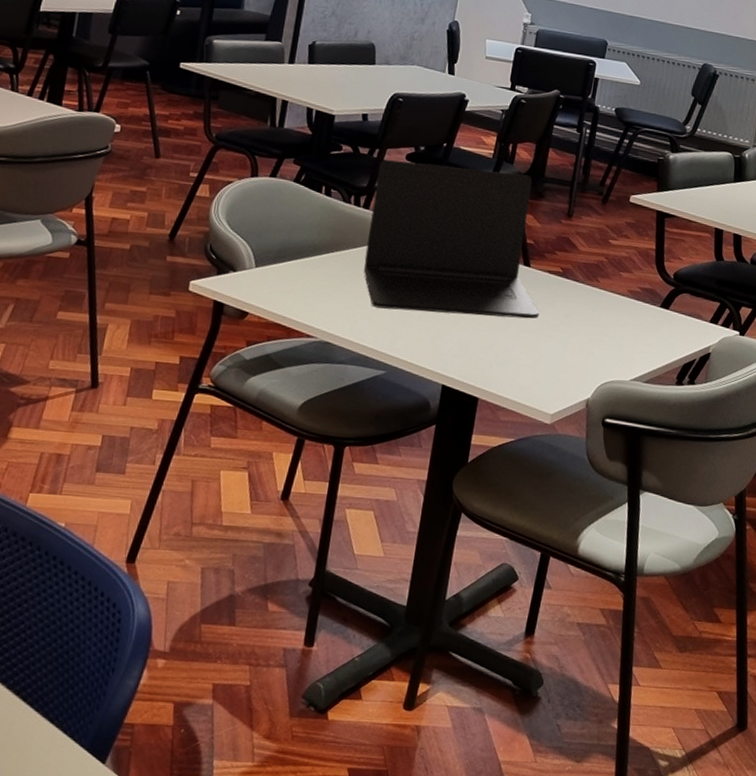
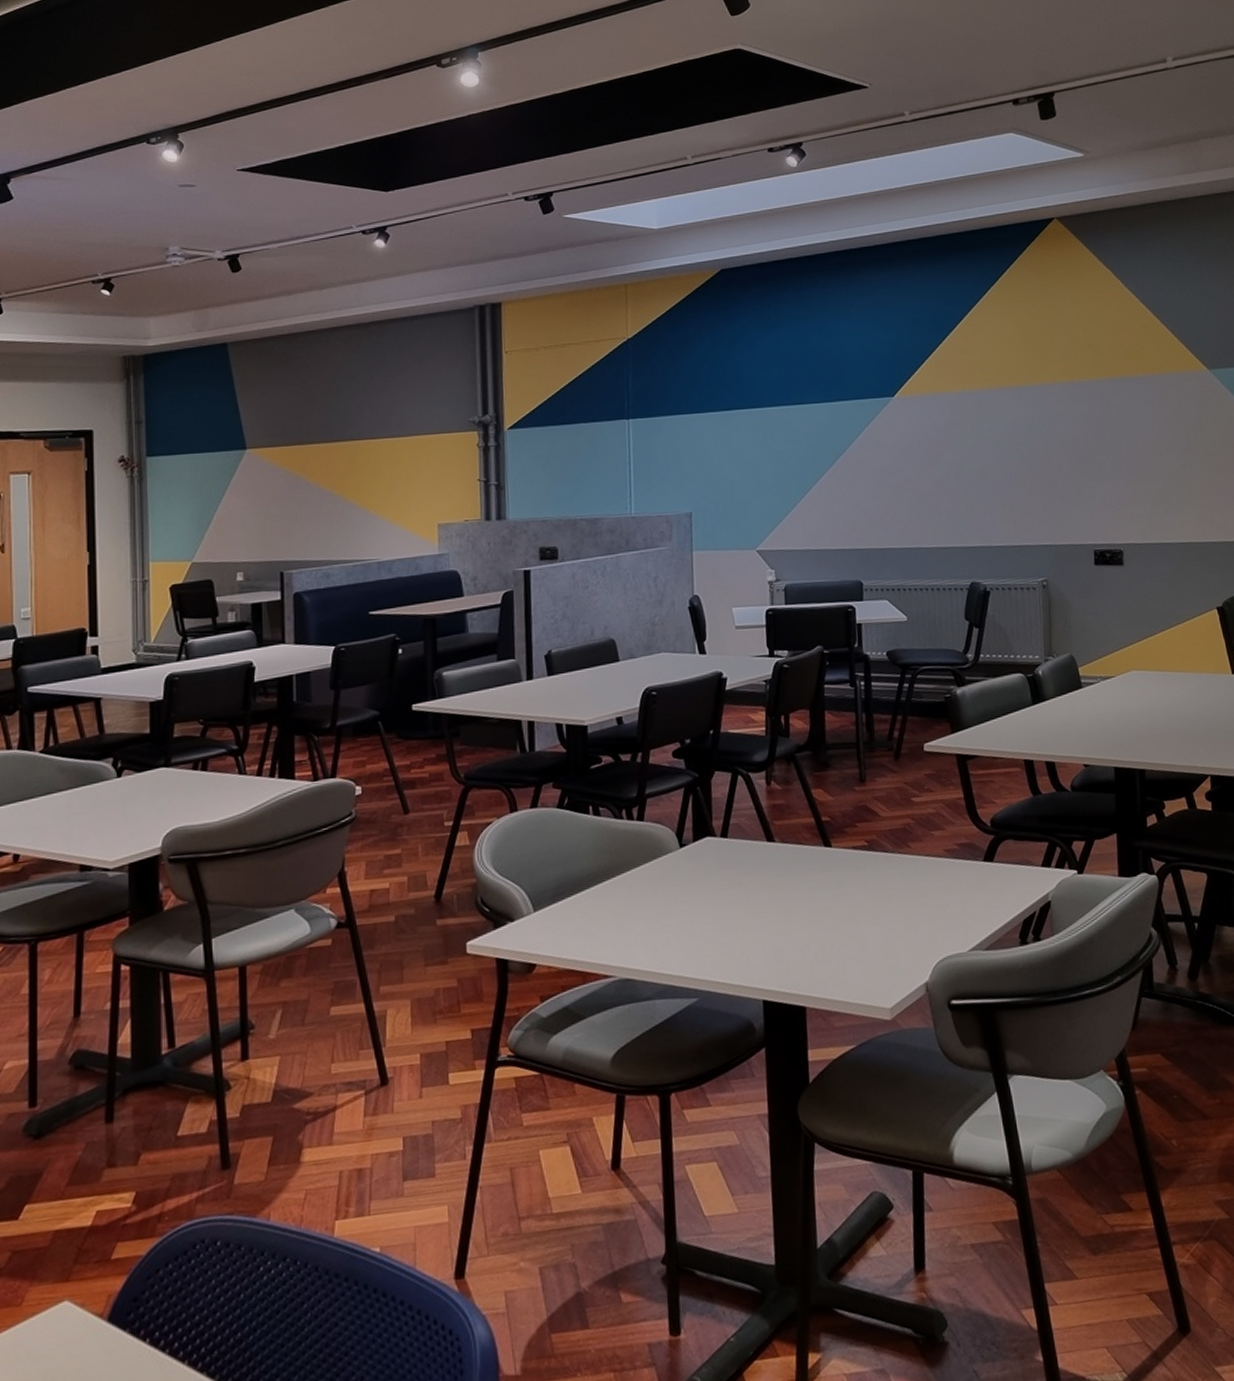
laptop: present [363,160,540,319] -> none [644,745,853,929]

